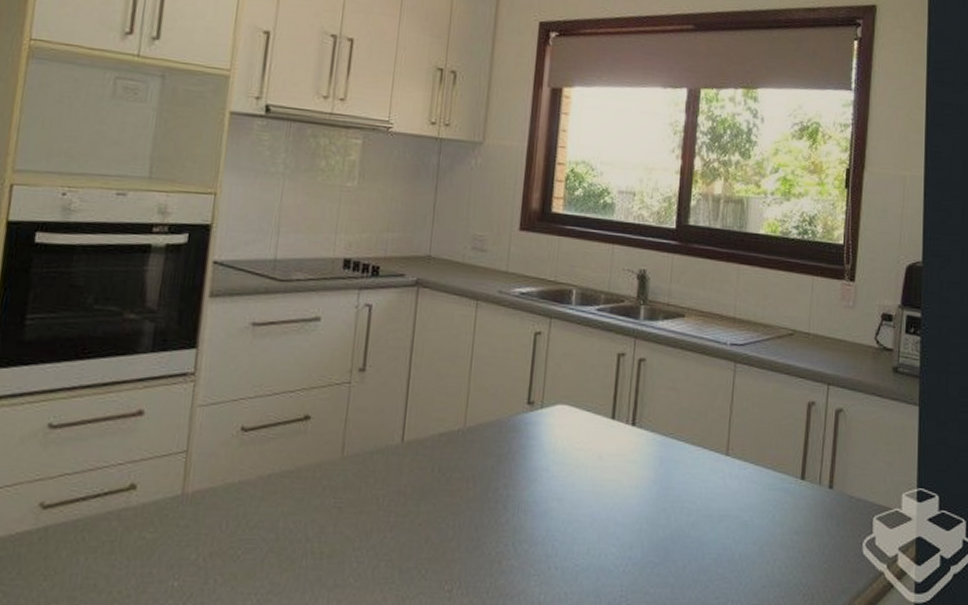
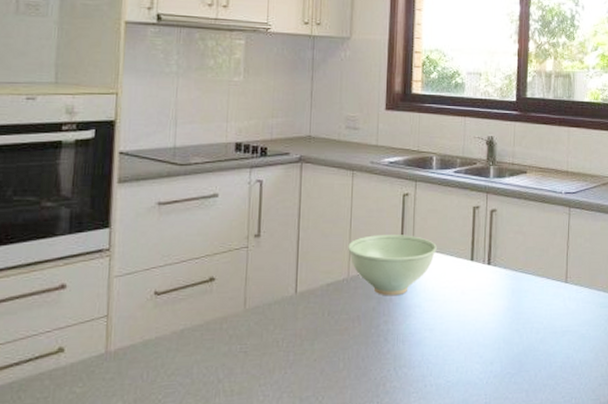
bowl: none [466,379,572,455] -> present [348,235,437,296]

